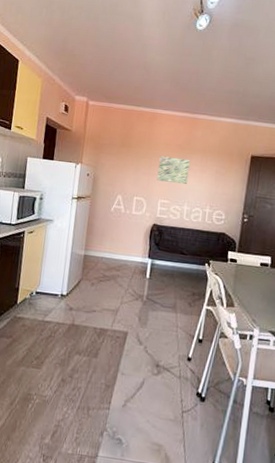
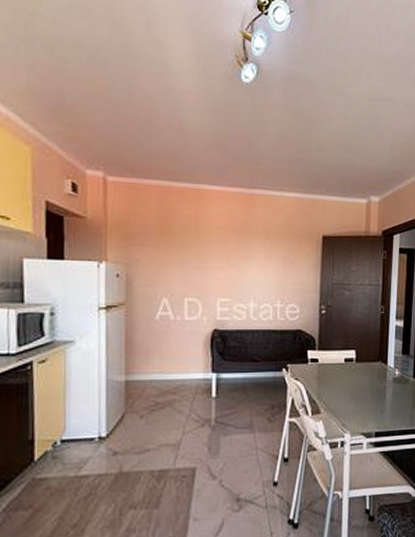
wall art: present [157,156,190,185] -> none [212,243,251,277]

